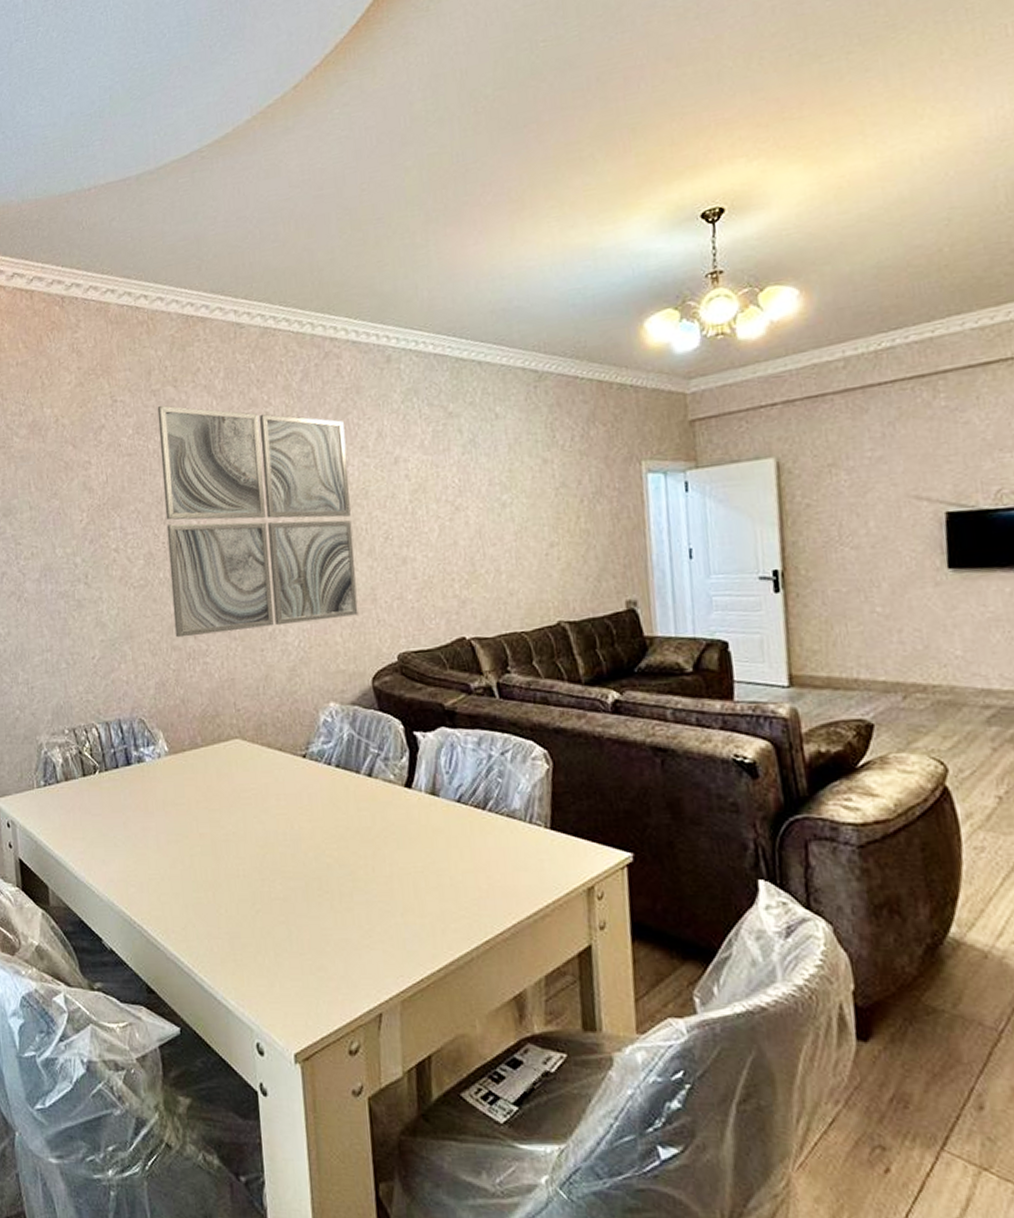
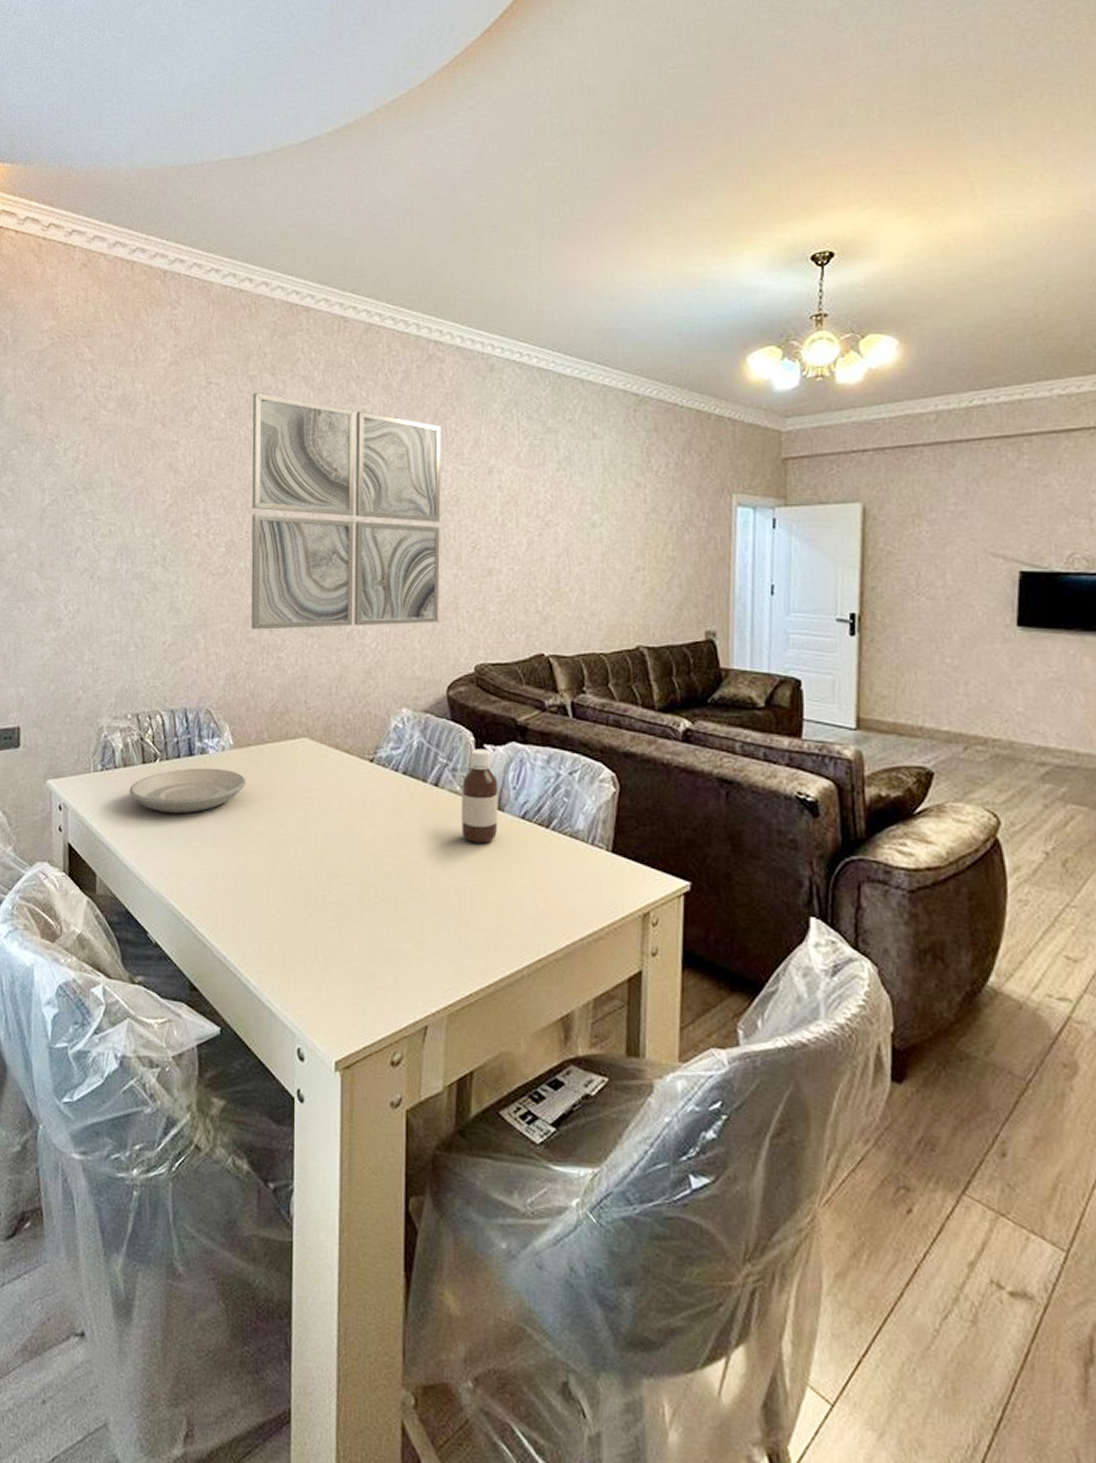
plate: none [72,775,185,822] -> present [129,767,247,813]
bottle: none [394,736,435,830] -> present [461,749,498,843]

